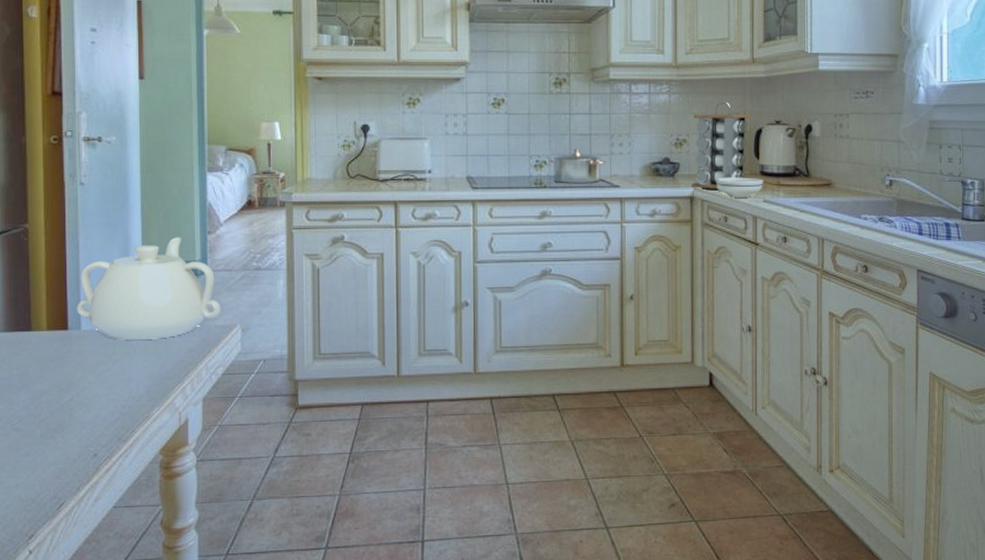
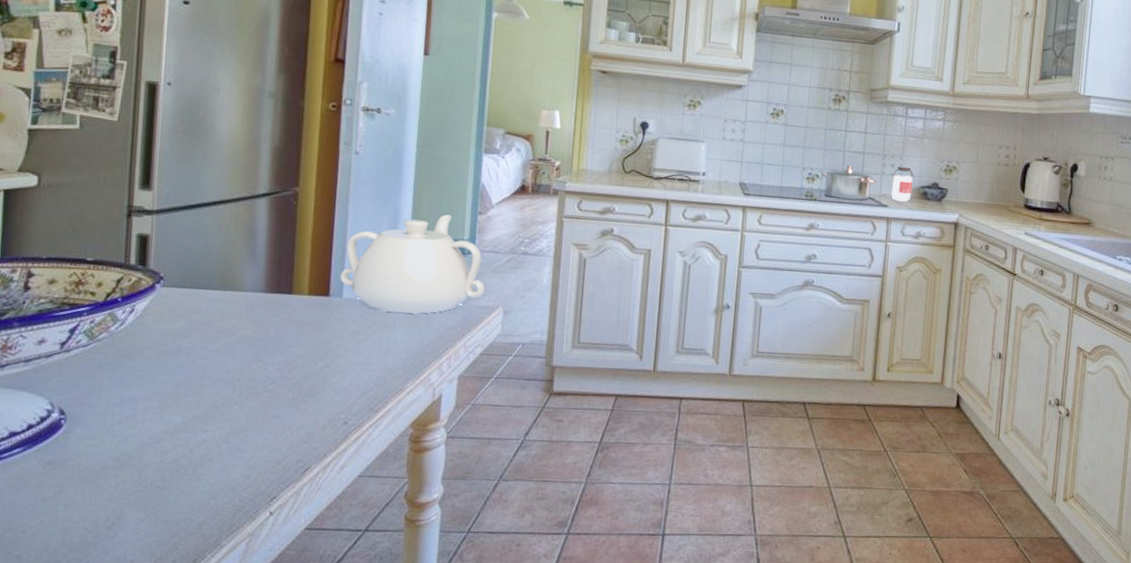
jar: none [621,144,644,180] -> present [891,166,914,202]
spice rack: present [692,101,752,191] -> none [957,133,1021,219]
bowl: present [715,177,764,198] -> none [981,207,1027,229]

